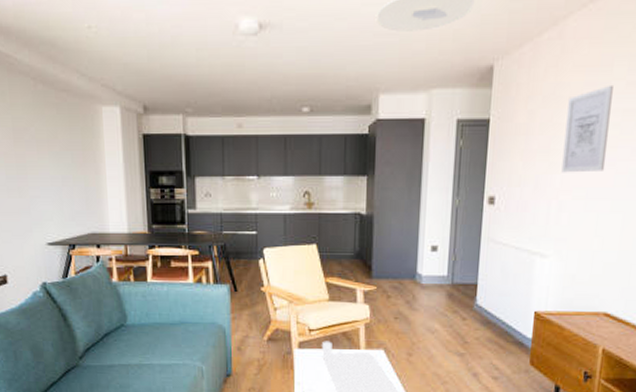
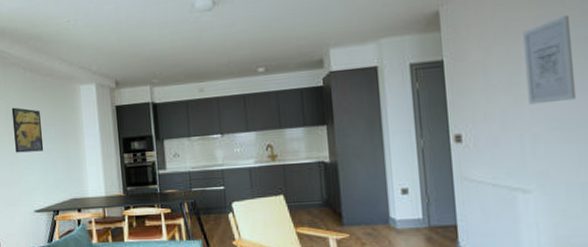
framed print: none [19,124,58,178] -> present [11,107,44,153]

